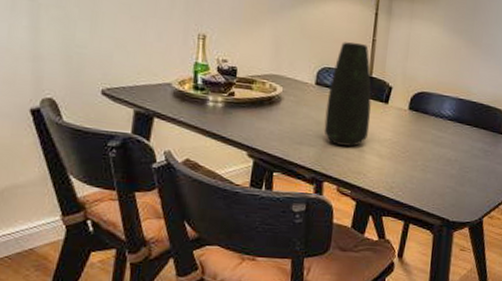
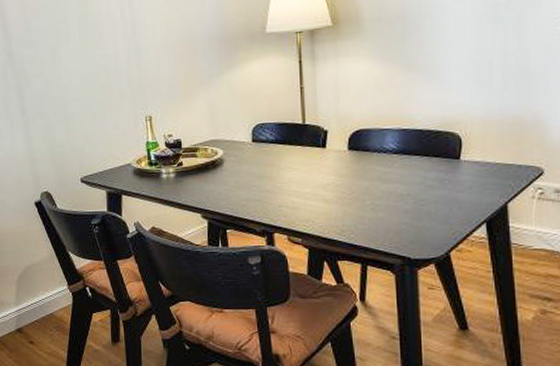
vase: present [324,42,372,147] -> none [265,94,311,196]

